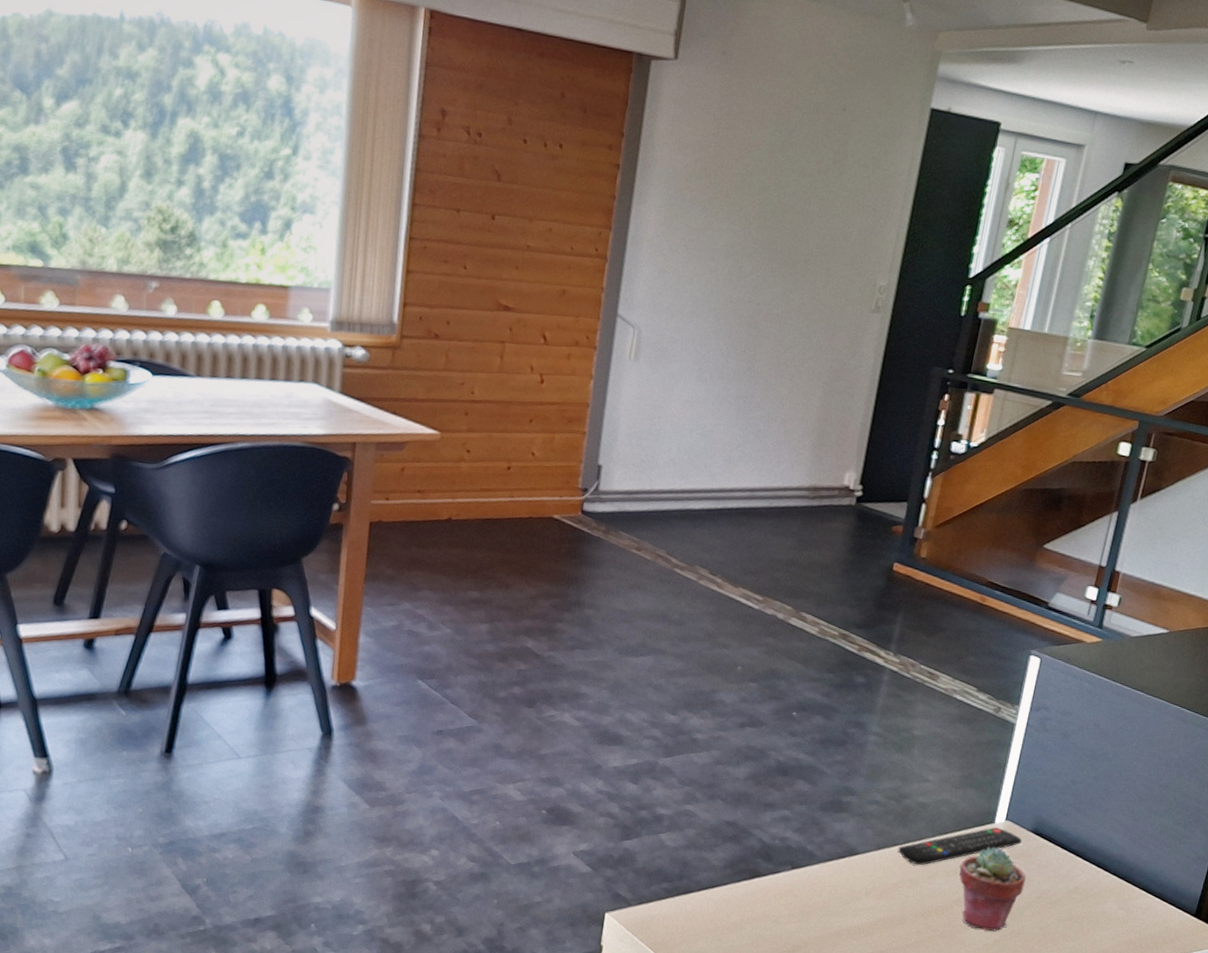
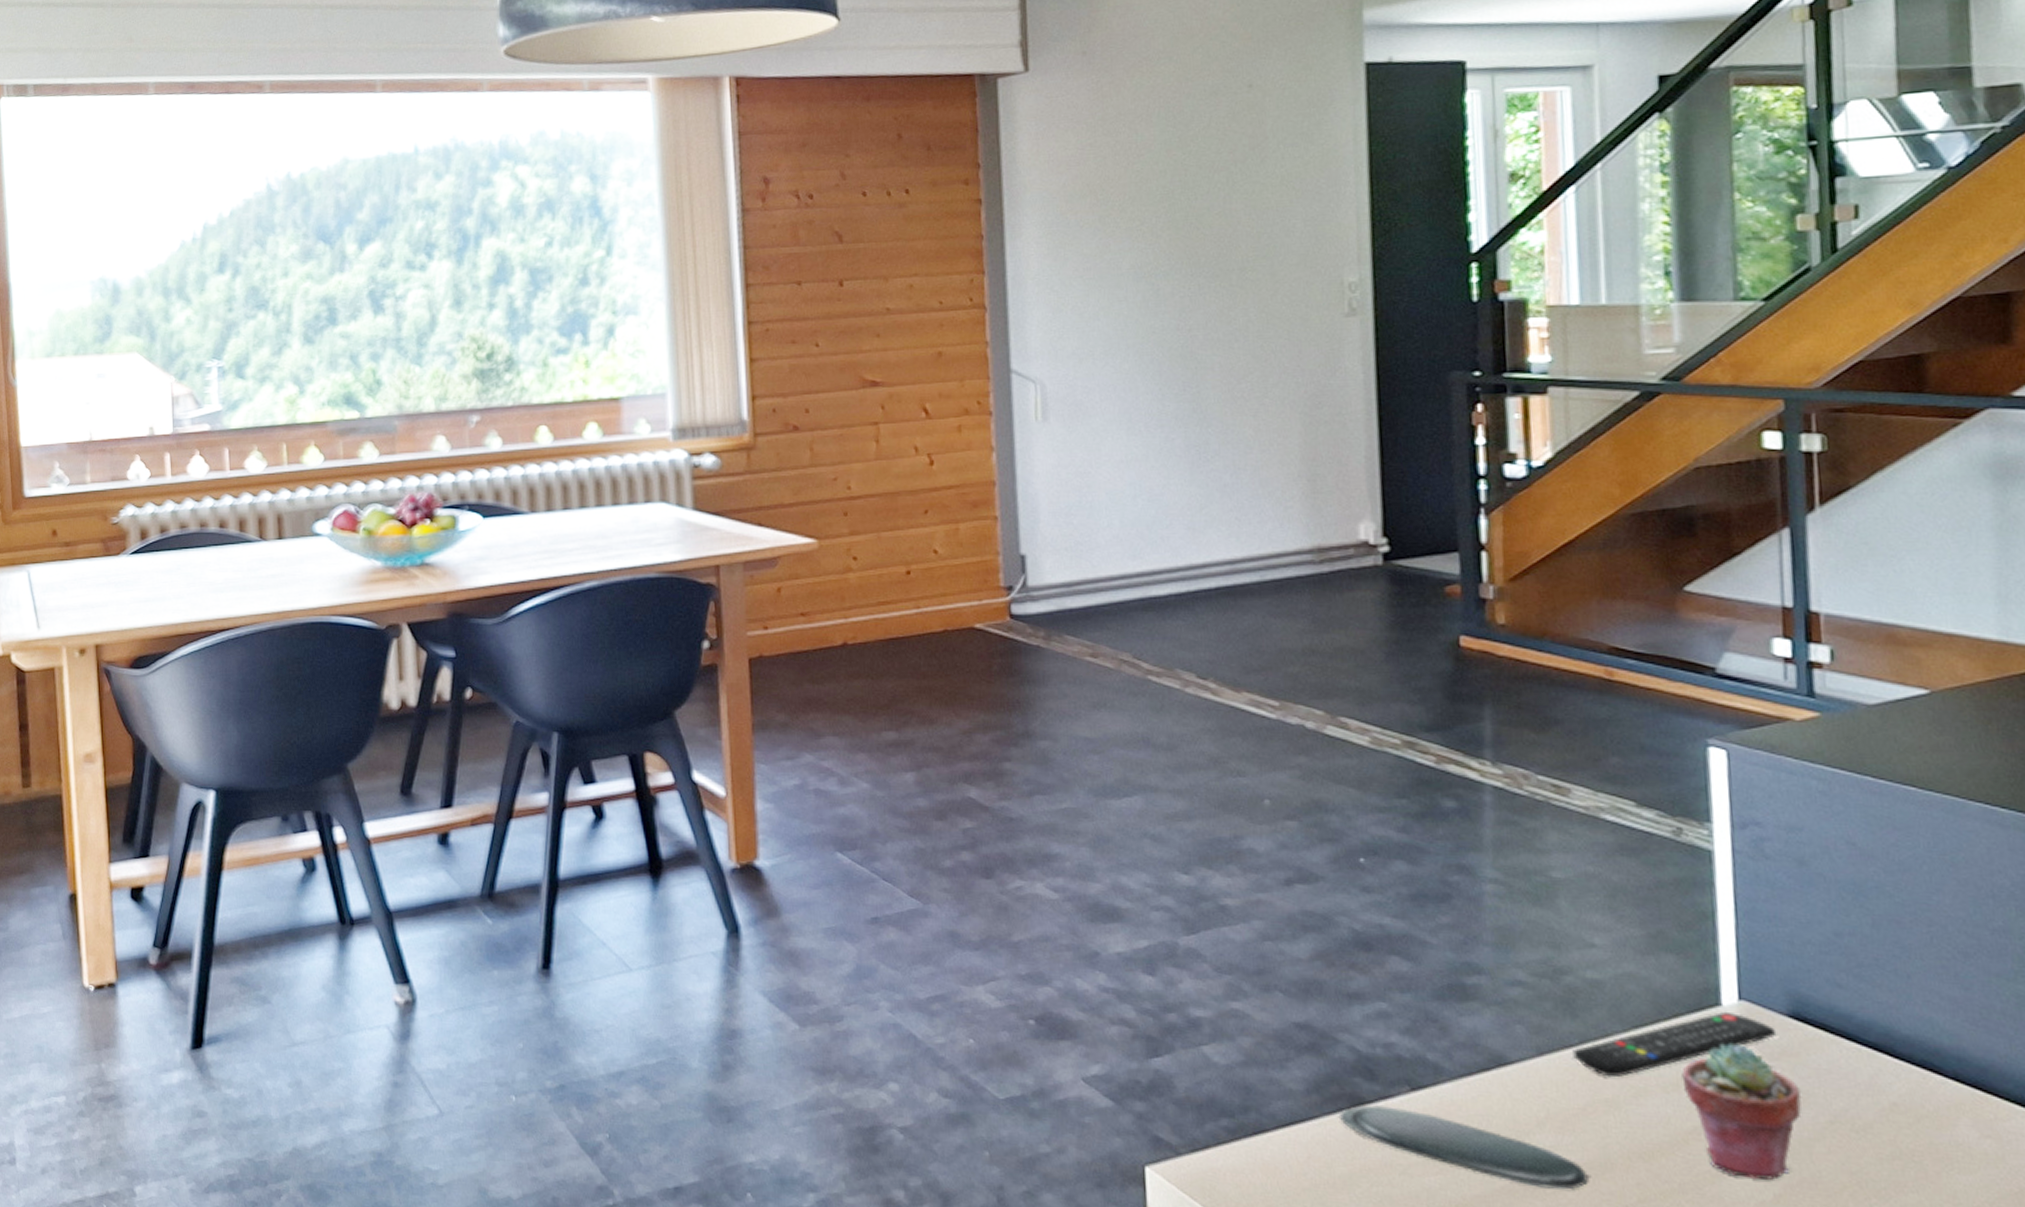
oval tray: none [742,877,889,934] -> present [1340,1105,1588,1190]

